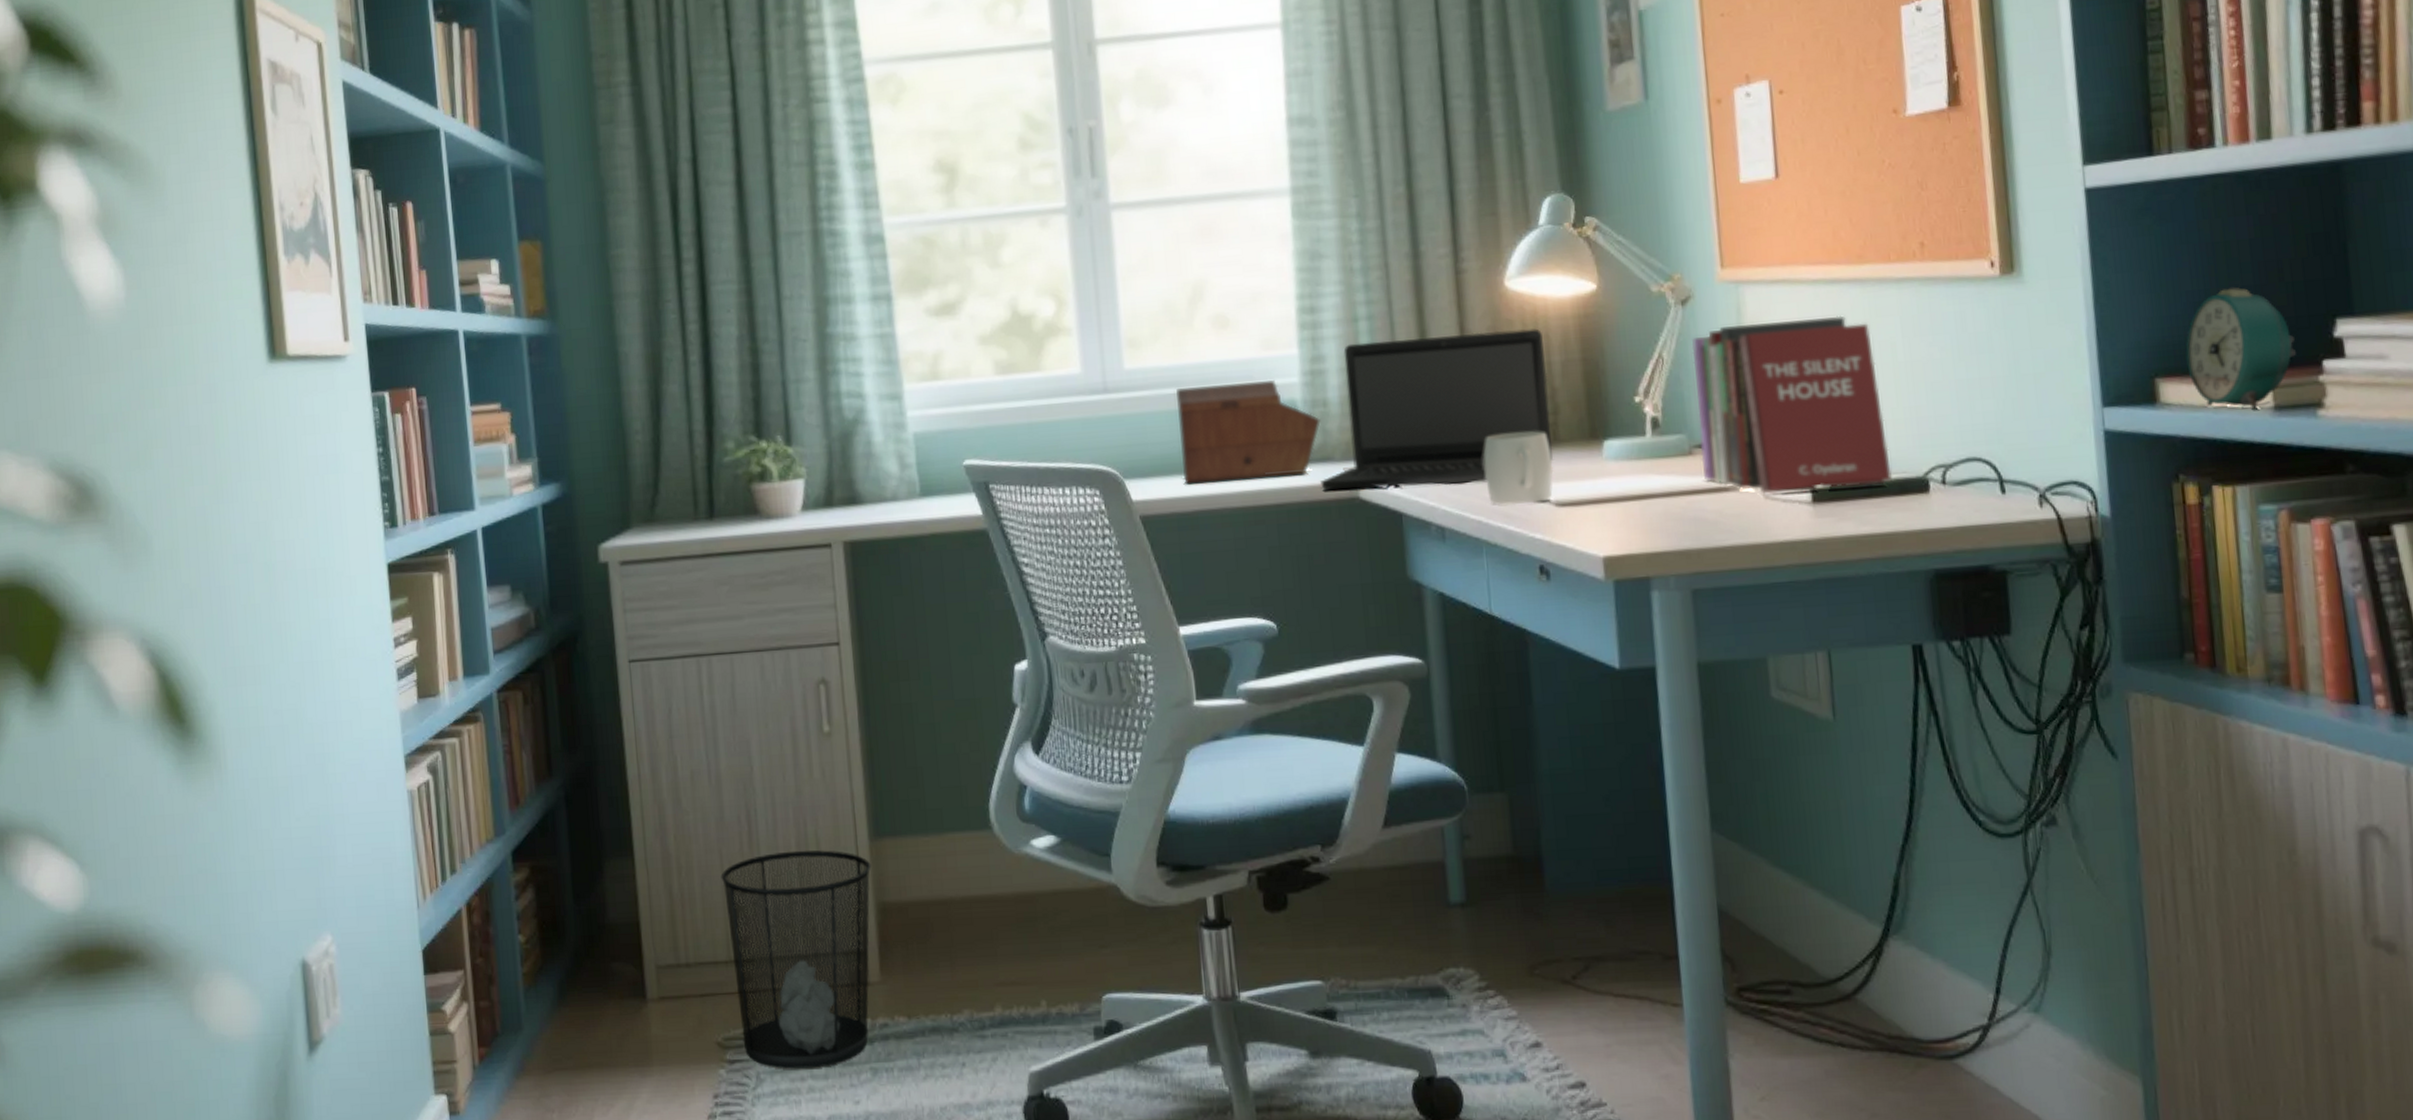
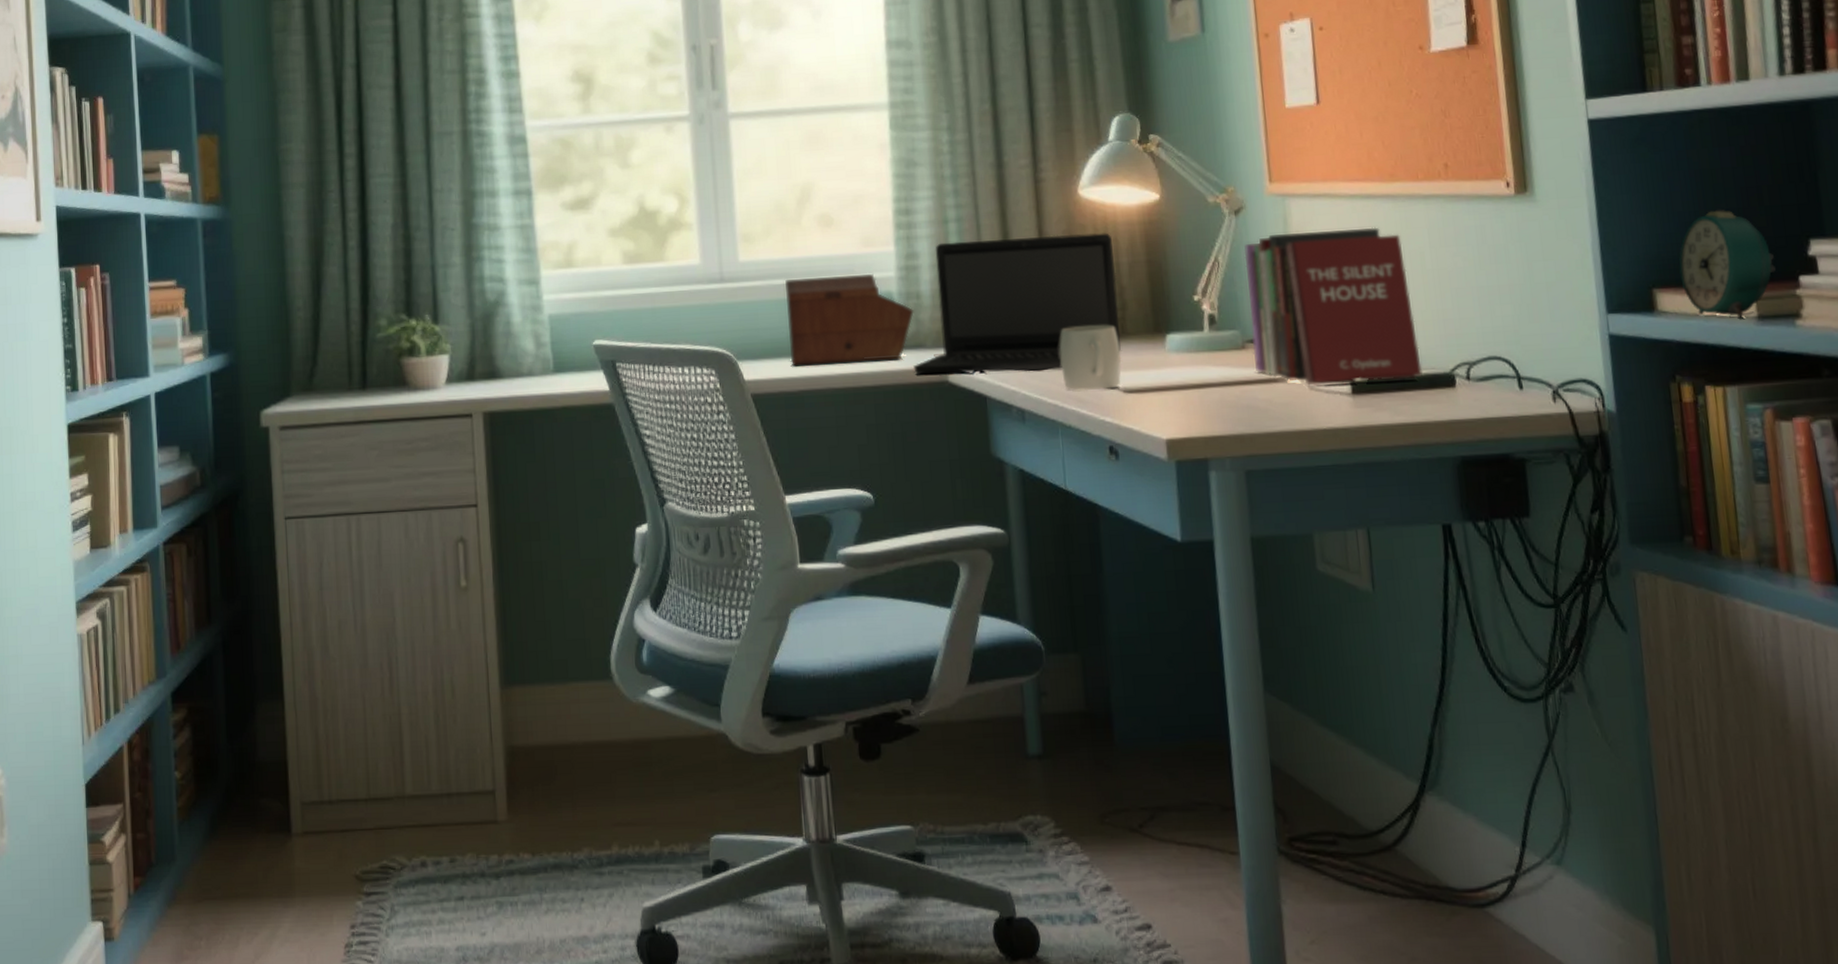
waste bin: present [720,850,872,1069] -> none [363,696,502,902]

